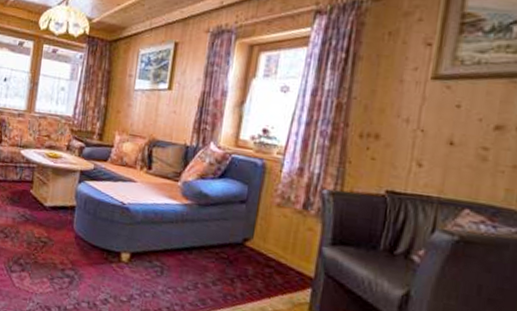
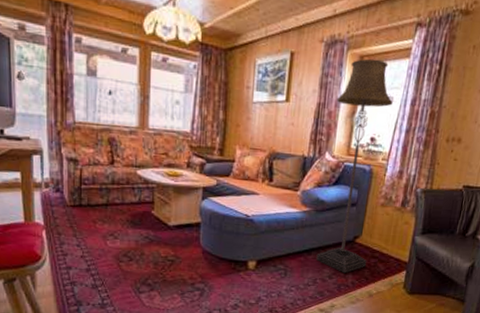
floor lamp: none [197,47,289,281] -> present [316,58,393,274]

